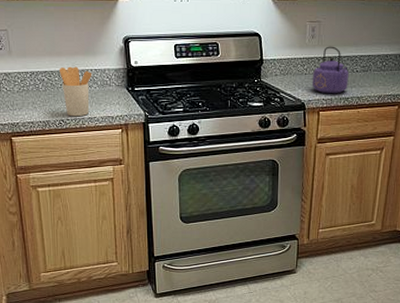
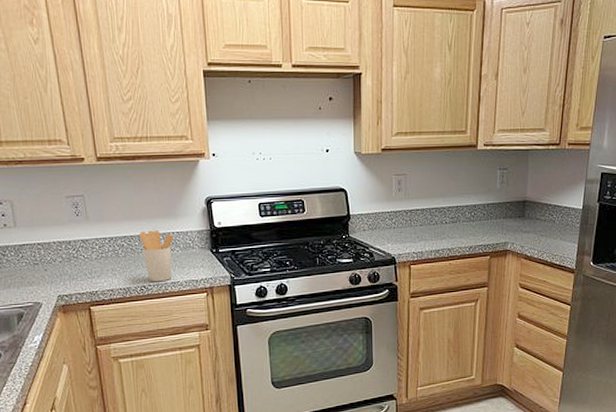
kettle: present [311,46,350,94] -> none [401,198,439,247]

